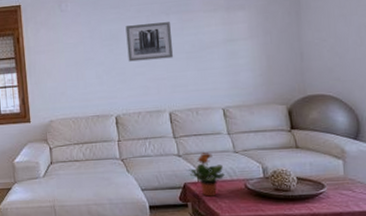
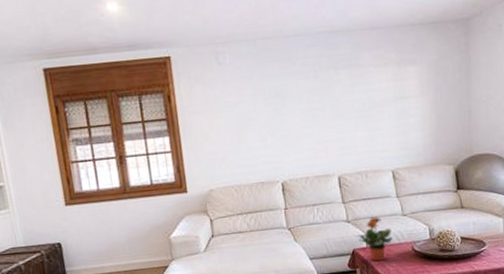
wall art: present [125,22,174,62] -> none [291,77,343,122]

